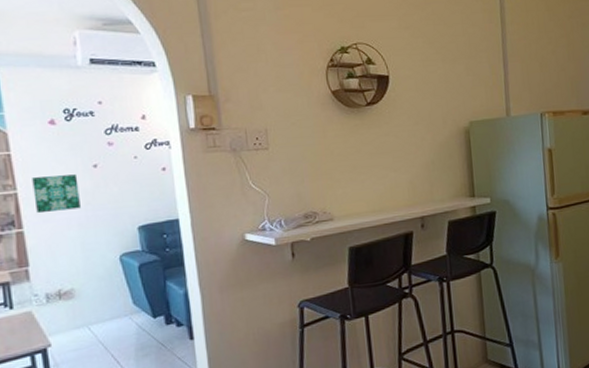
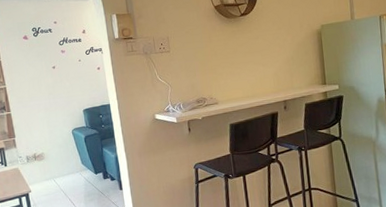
wall art: present [32,174,81,214] -> none [15,74,46,101]

